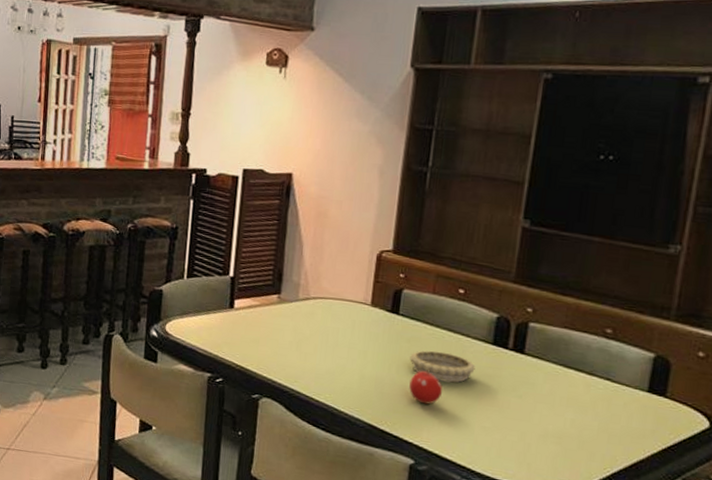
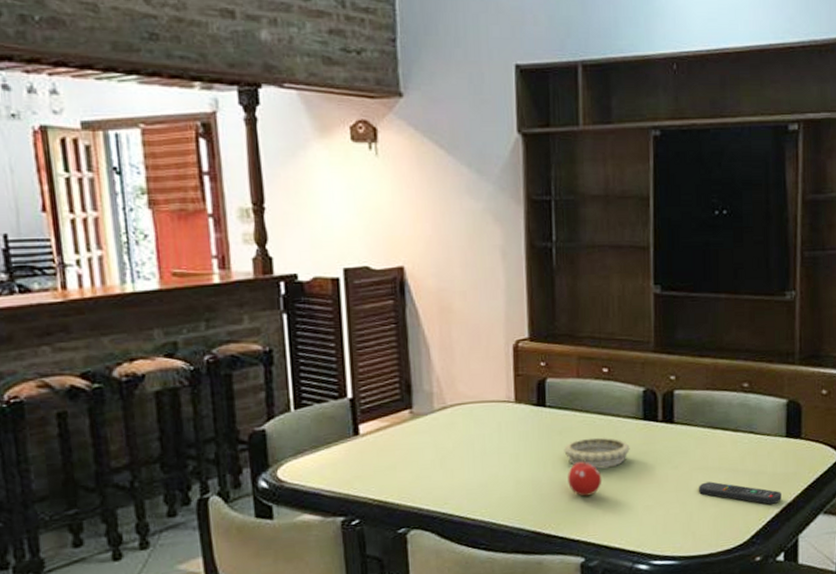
remote control: none [541,417,634,457] -> present [699,481,782,504]

